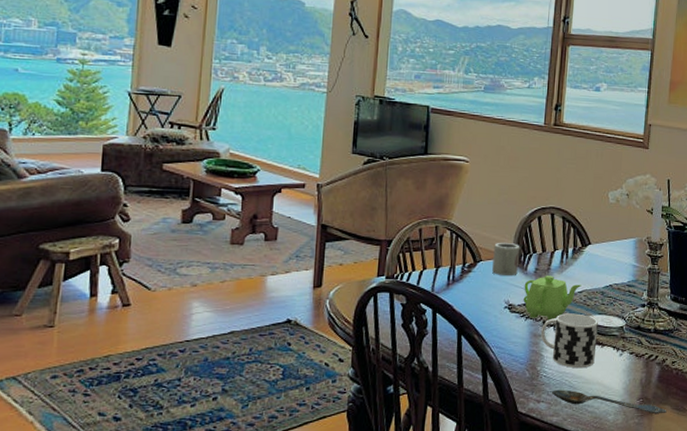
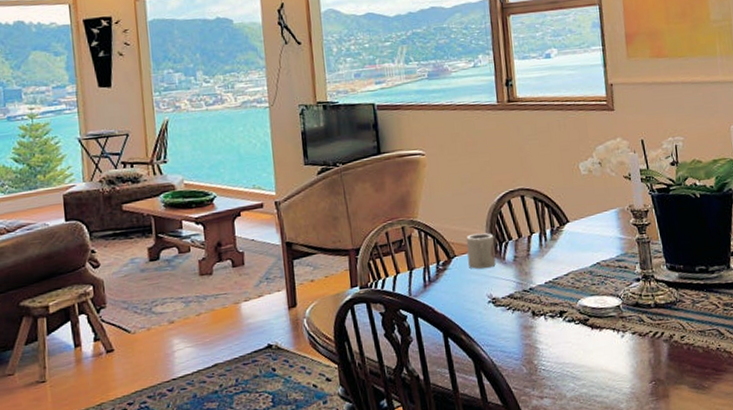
teapot: present [523,276,582,321] -> none [505,261,567,310]
cup: present [540,313,598,369] -> none [531,298,595,358]
spoon: present [552,389,667,413] -> none [554,381,685,397]

